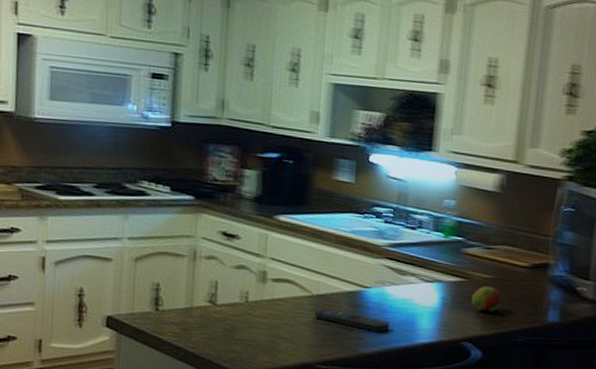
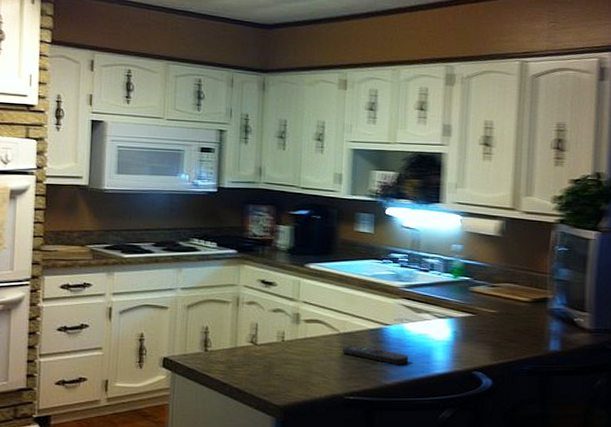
fruit: present [471,286,502,313] -> none [480,320,508,344]

